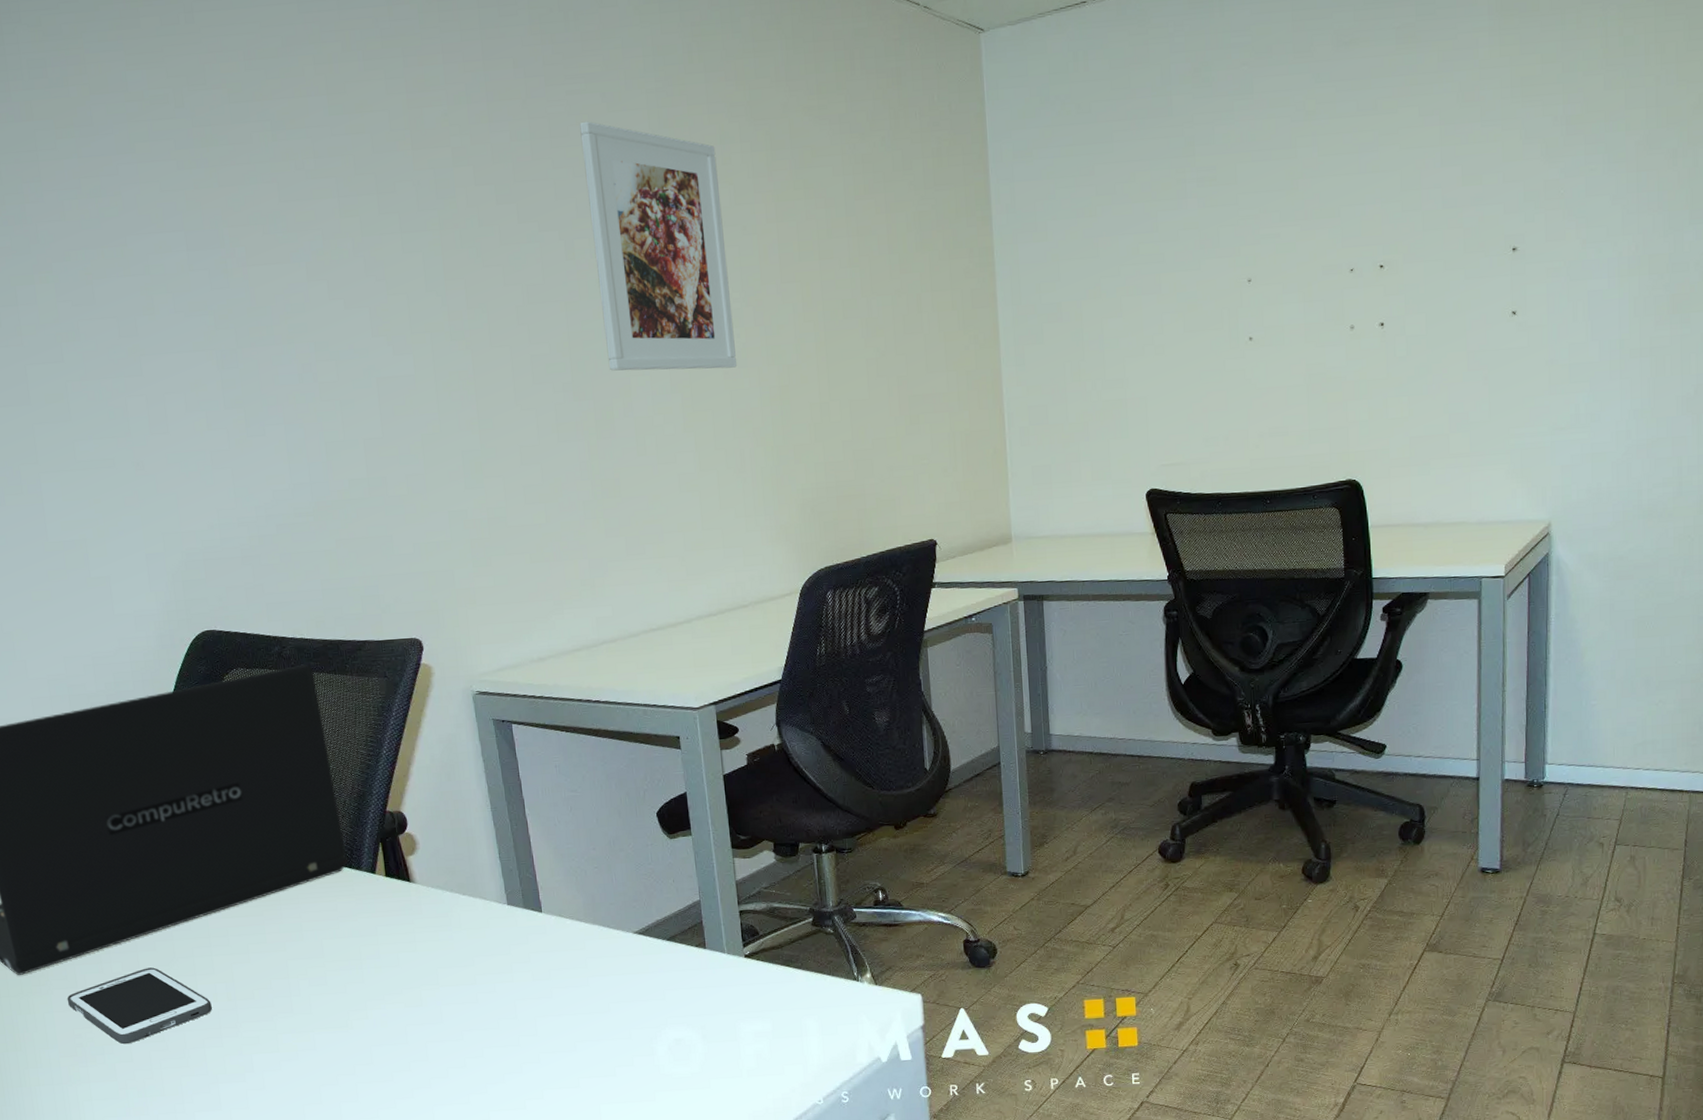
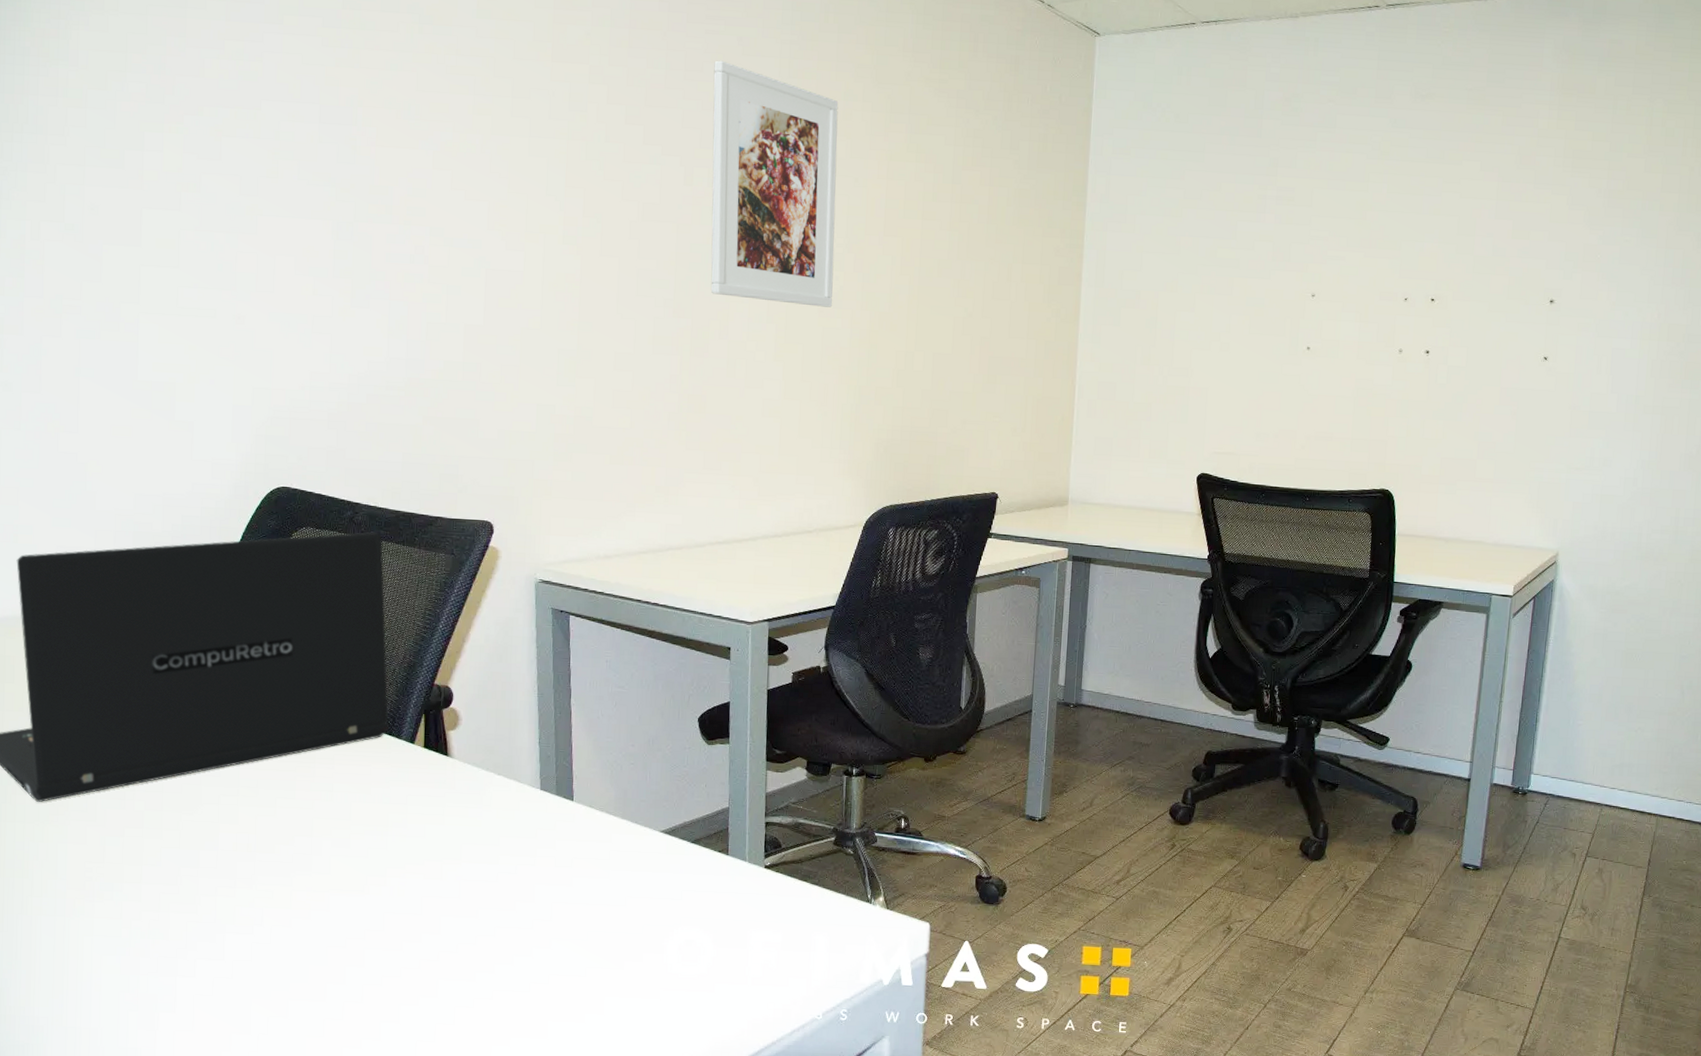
cell phone: present [67,967,212,1045] -> none [83,809,230,884]

